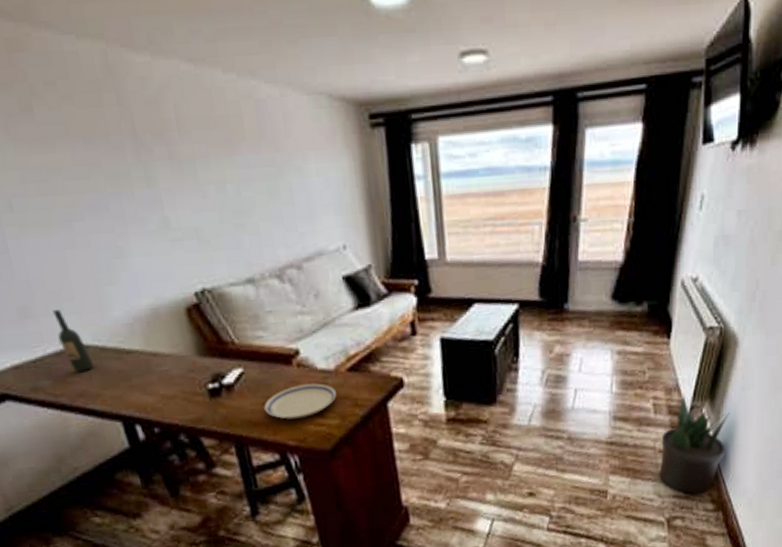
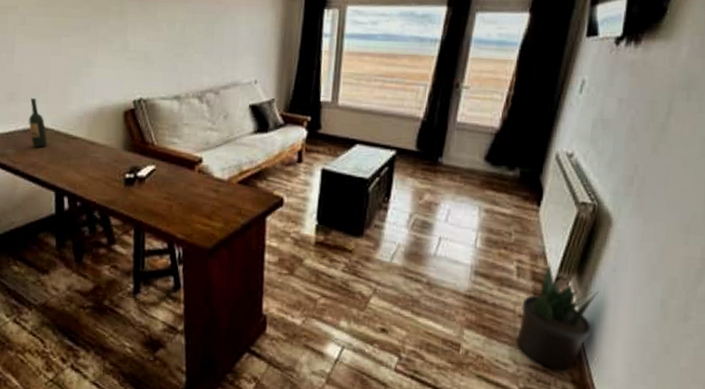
plate: present [264,383,336,420] -> none [164,187,225,217]

